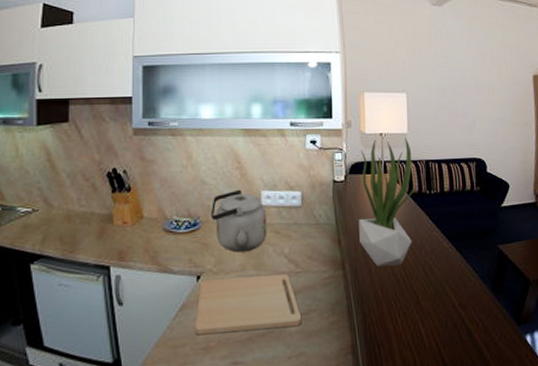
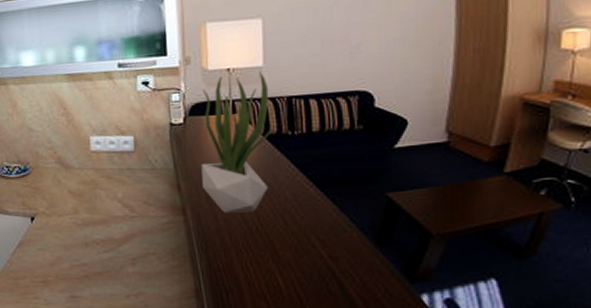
cutting board: present [194,273,302,336] -> none [32,217,140,270]
kettle: present [210,189,267,253] -> none [39,135,99,197]

